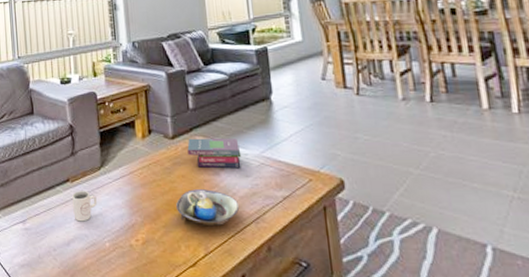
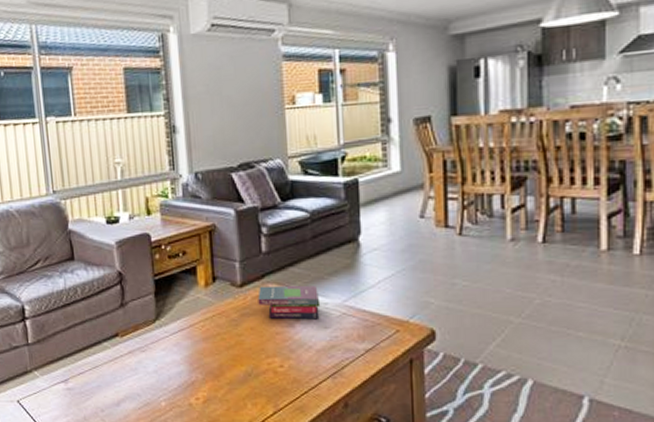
mug: present [72,191,97,222] -> none [122,346,151,380]
decorative bowl: present [176,189,240,225] -> none [243,343,316,381]

